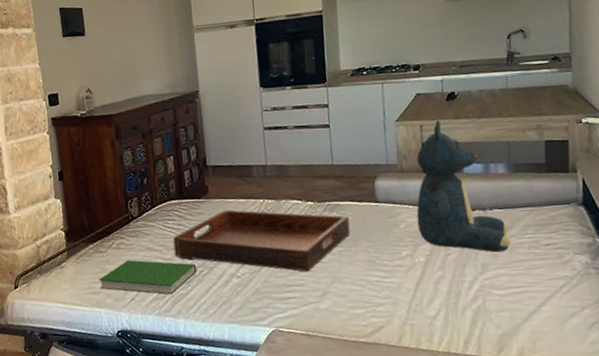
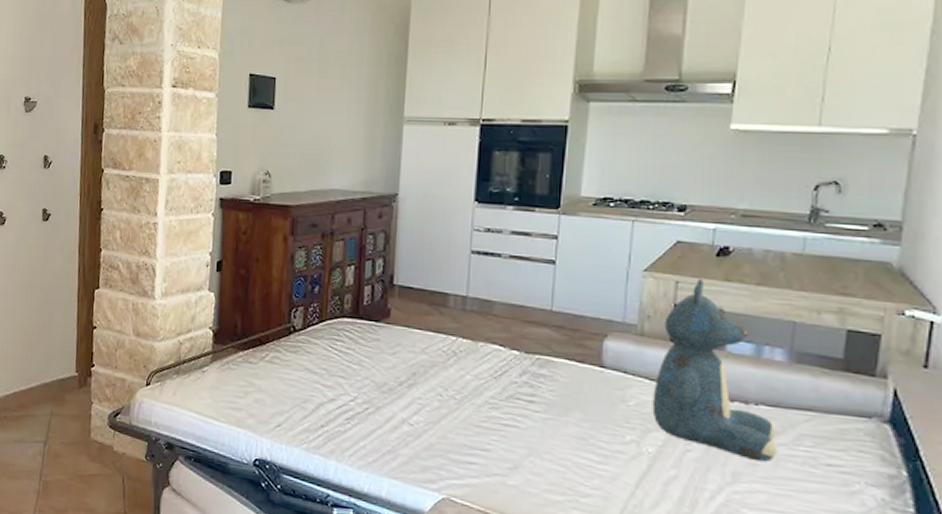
hardcover book: present [99,260,197,295] -> none [243,378,362,430]
serving tray: present [173,209,350,272] -> none [337,341,562,436]

